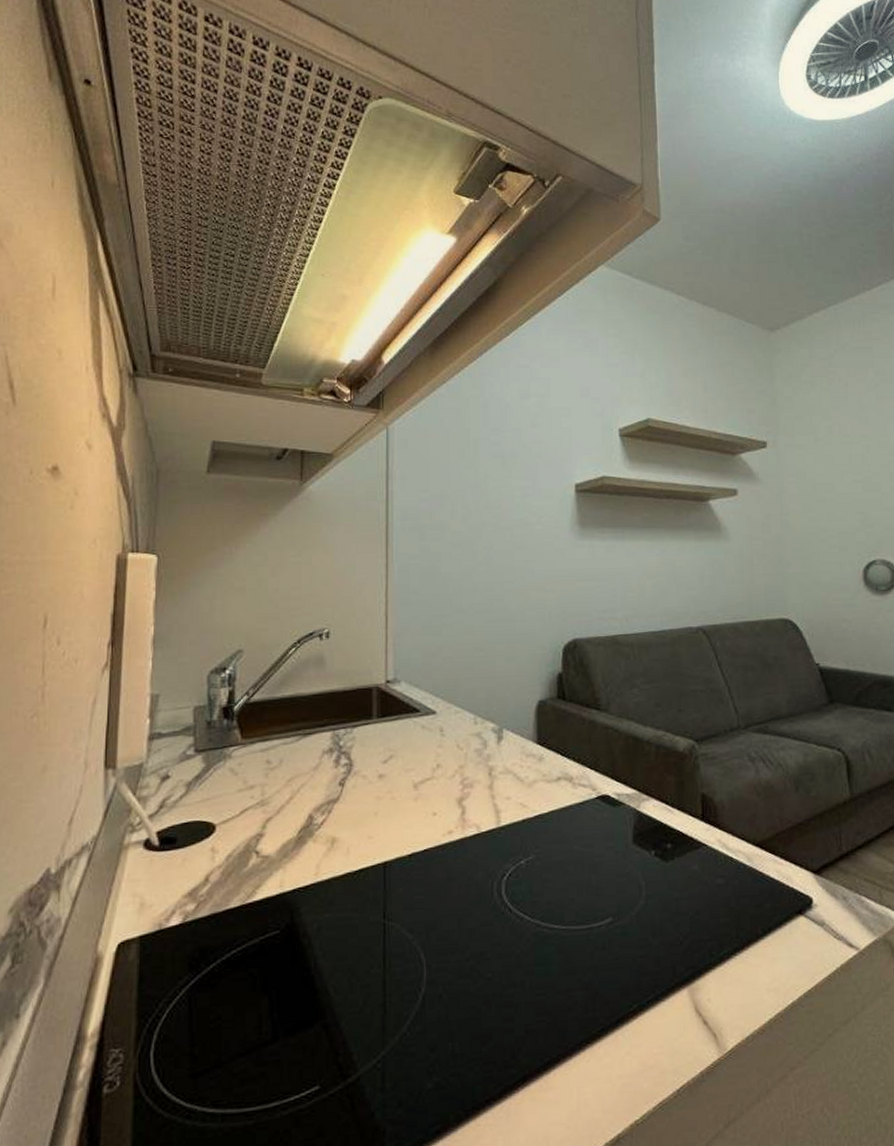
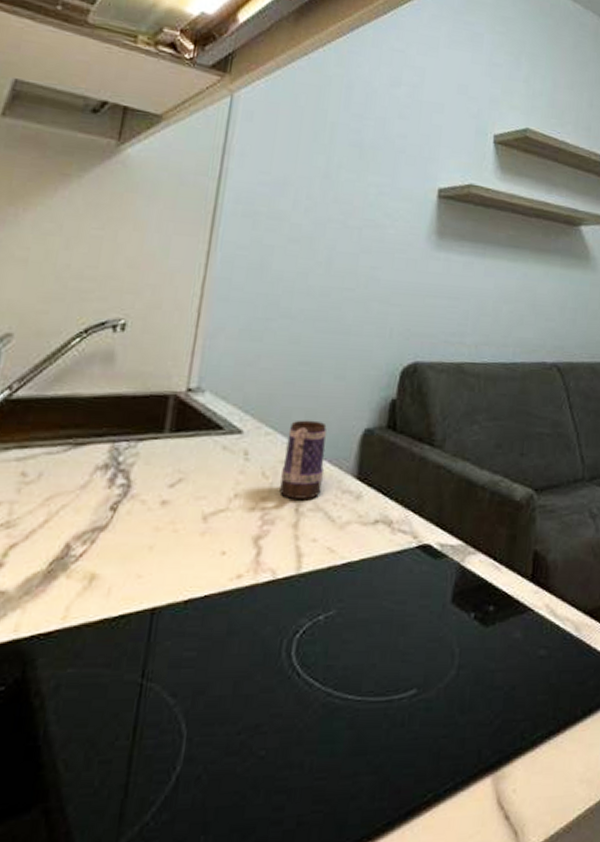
mug: none [472,697,508,765] -> present [280,420,327,499]

